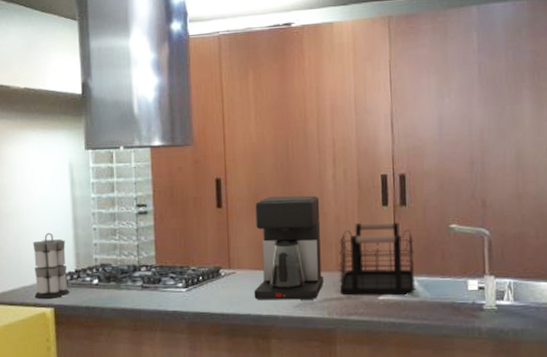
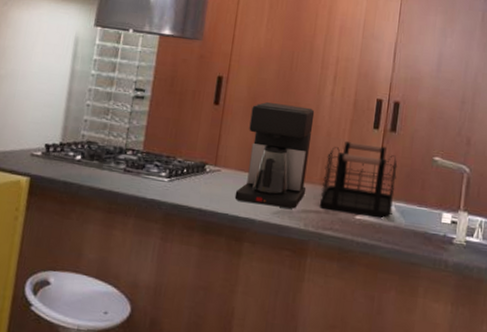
spice rack: present [33,232,69,299] -> none [12,101,56,168]

